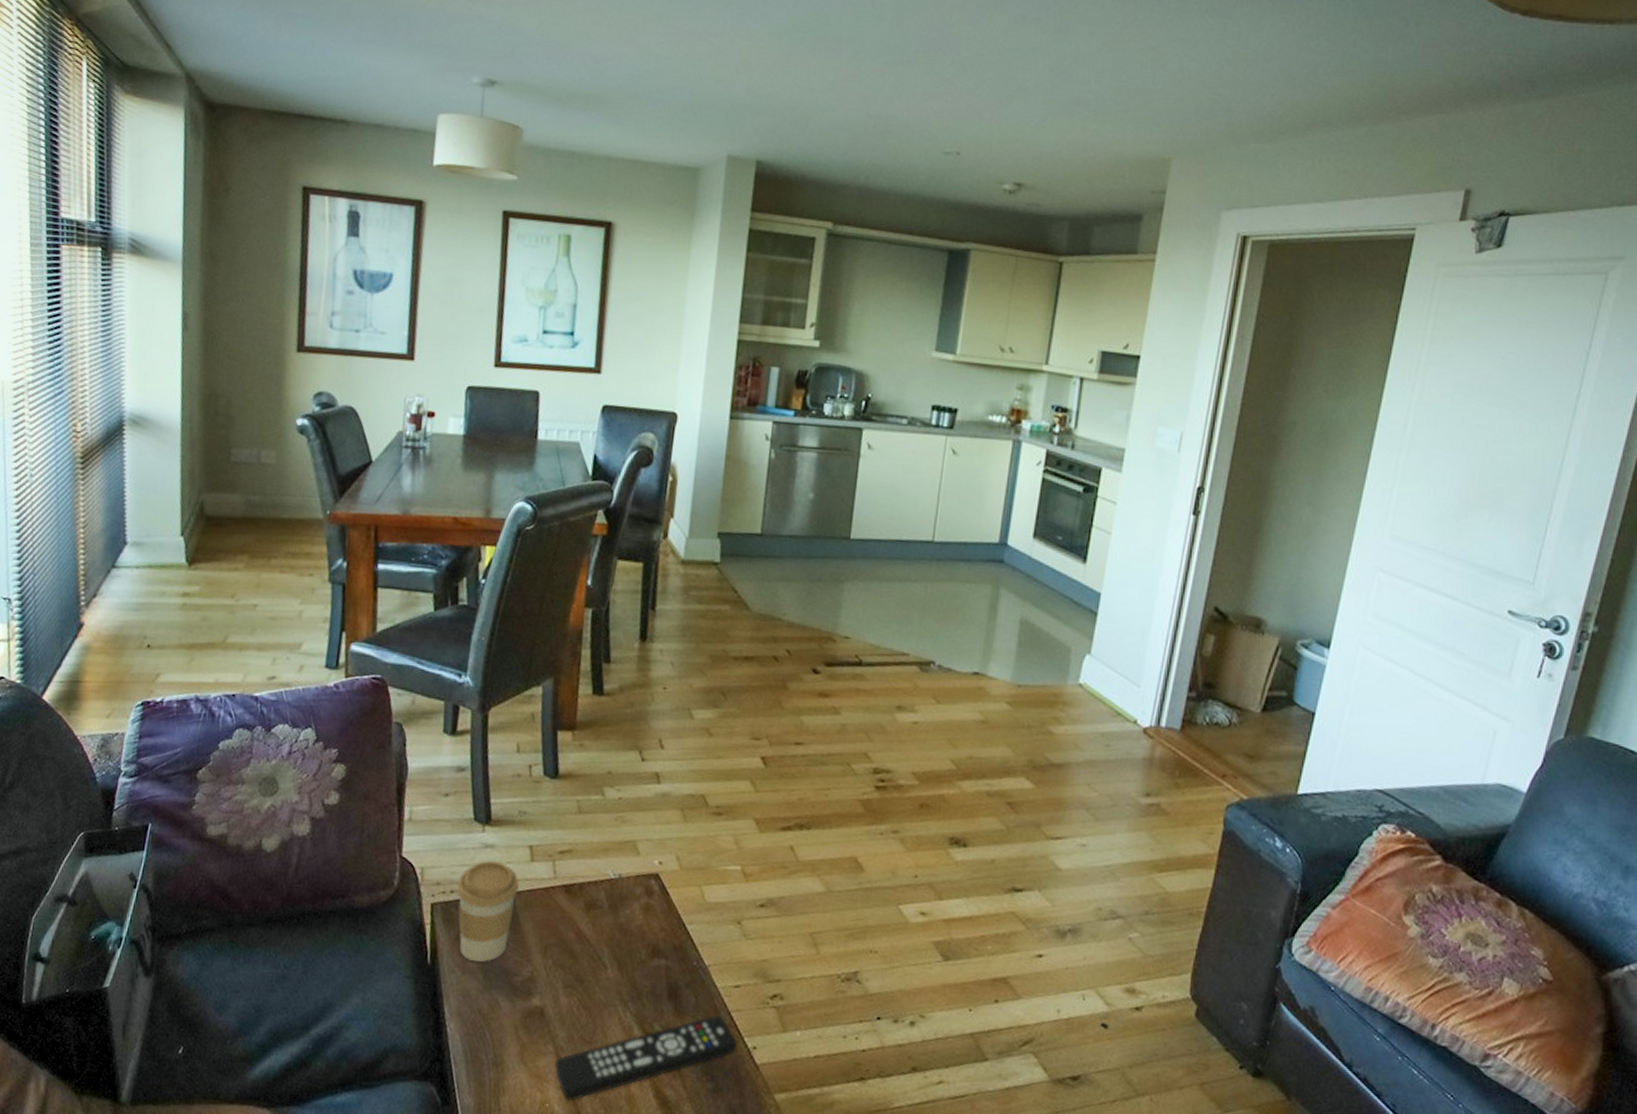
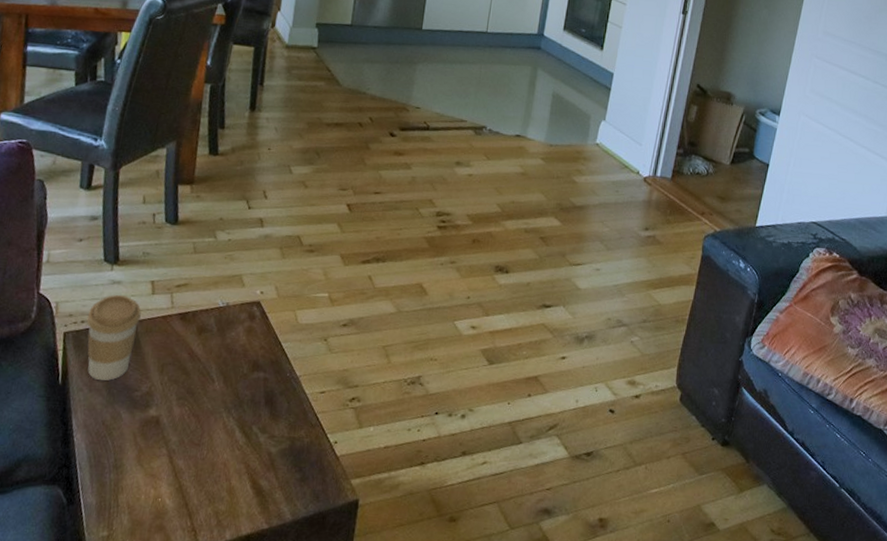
remote control: present [554,1015,737,1101] -> none [167,417,321,495]

